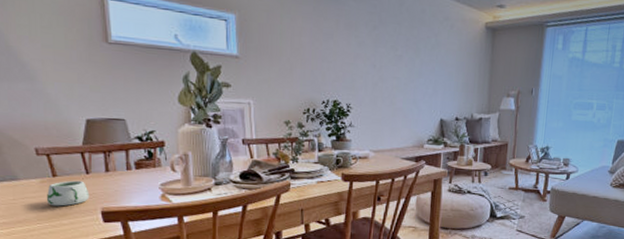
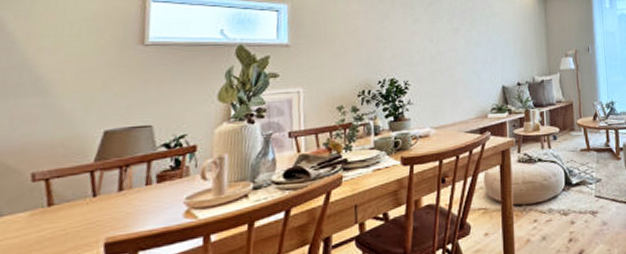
mug: present [46,180,90,207] -> none [32,206,93,245]

